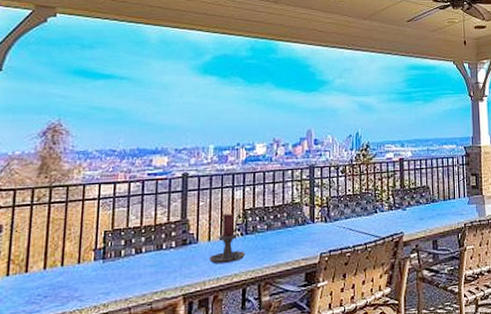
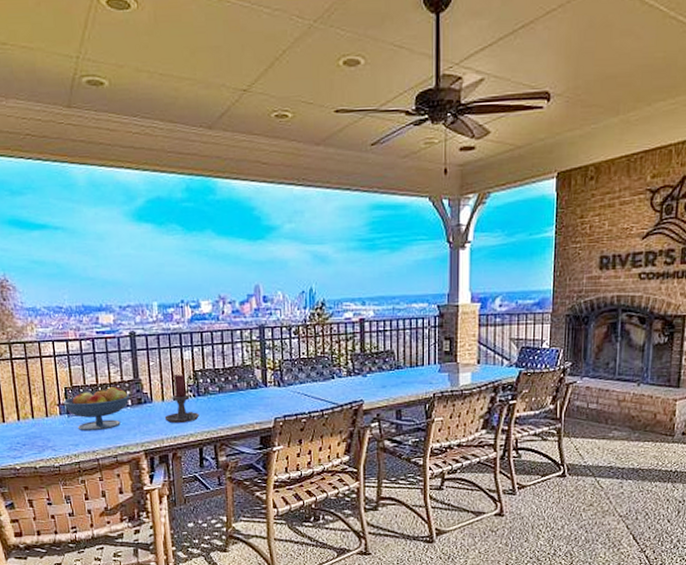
fruit bowl: none [100,228,175,278] -> present [63,387,130,431]

